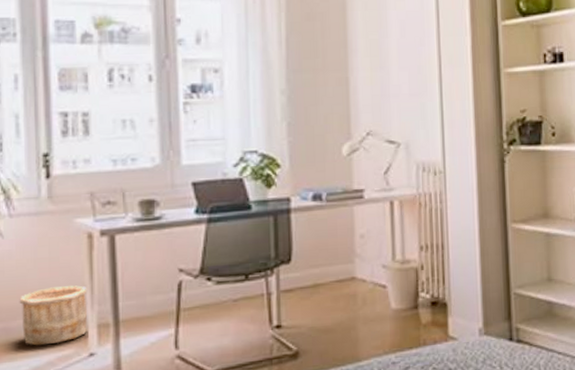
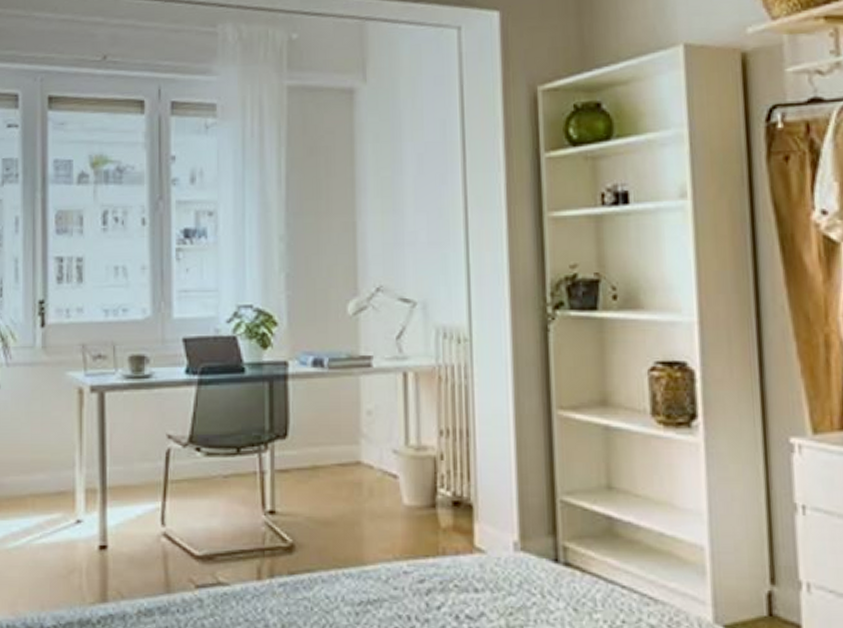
wooden bucket: present [19,285,87,346] -> none [12,444,76,506]

